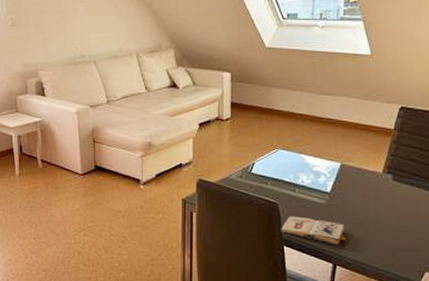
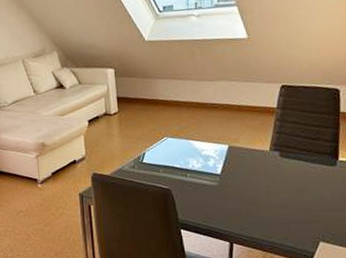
paperback book: present [281,216,346,246] -> none [176,200,240,225]

